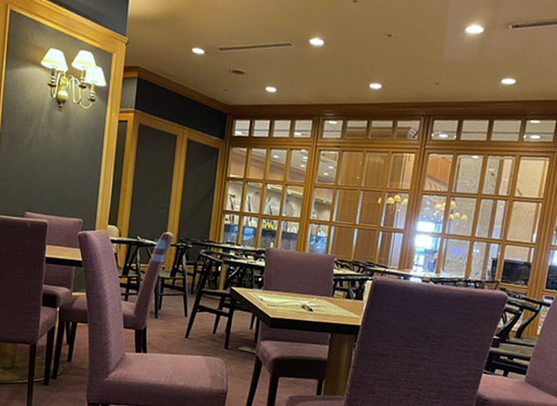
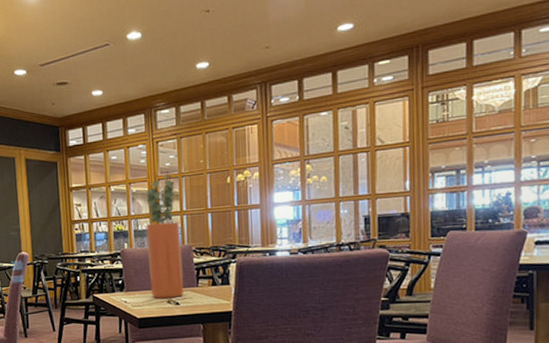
vase: none [288,180,329,304] -> present [145,170,185,299]

